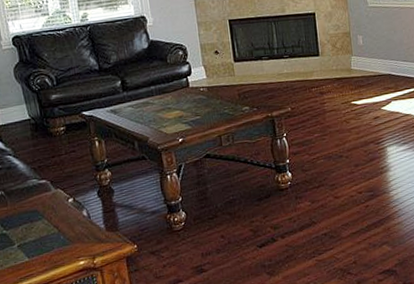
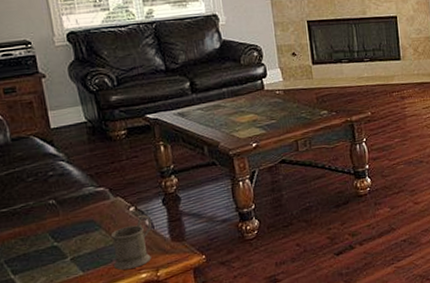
mug: none [52,205,88,257] -> present [110,214,152,270]

